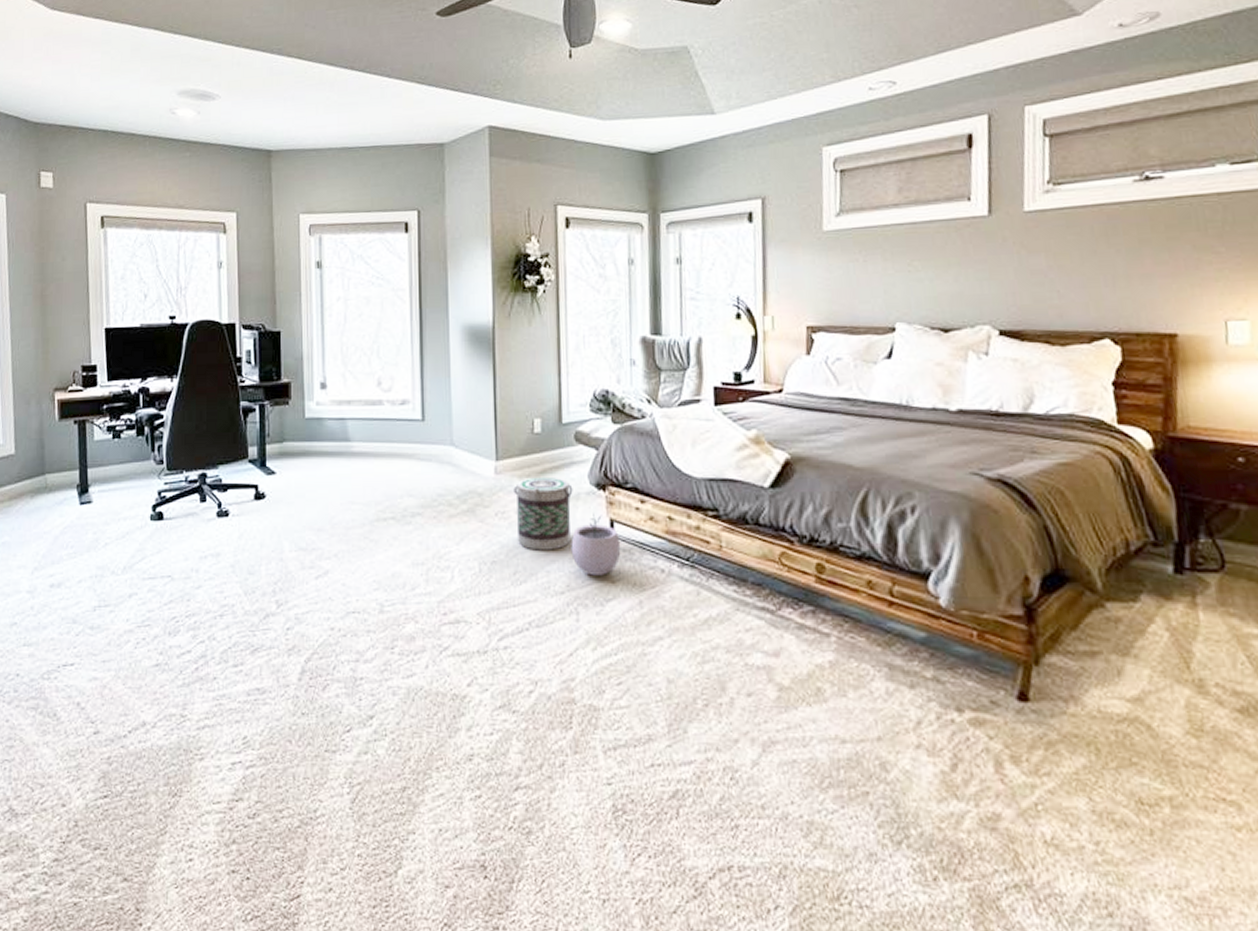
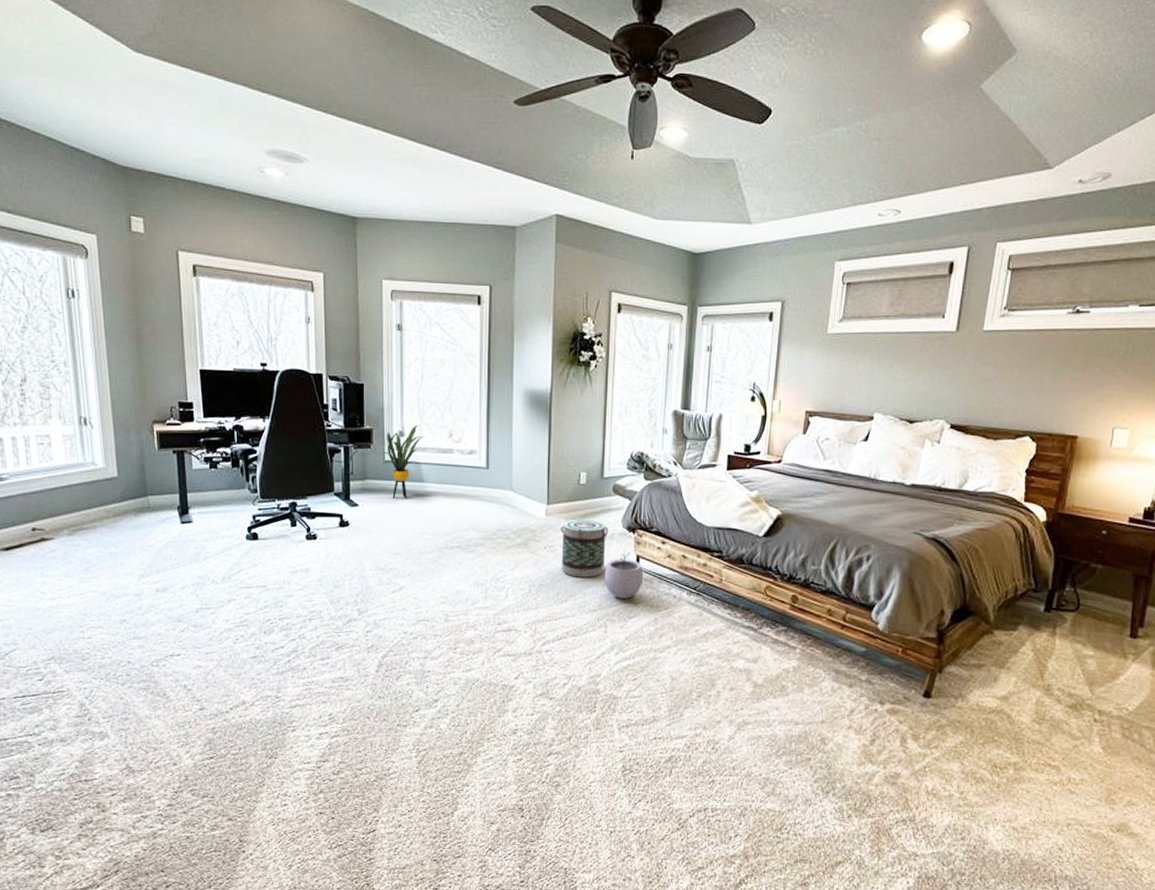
house plant: none [294,375,349,462] -> present [375,425,424,498]

